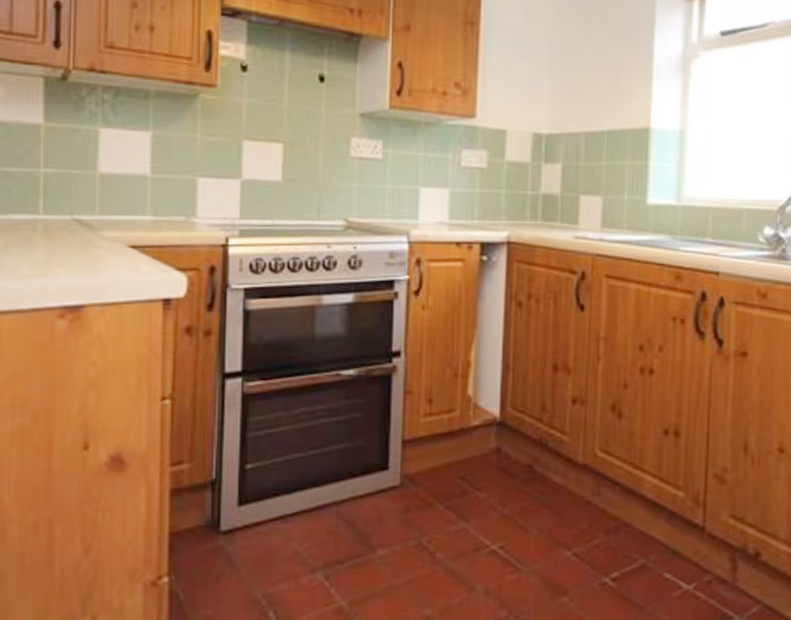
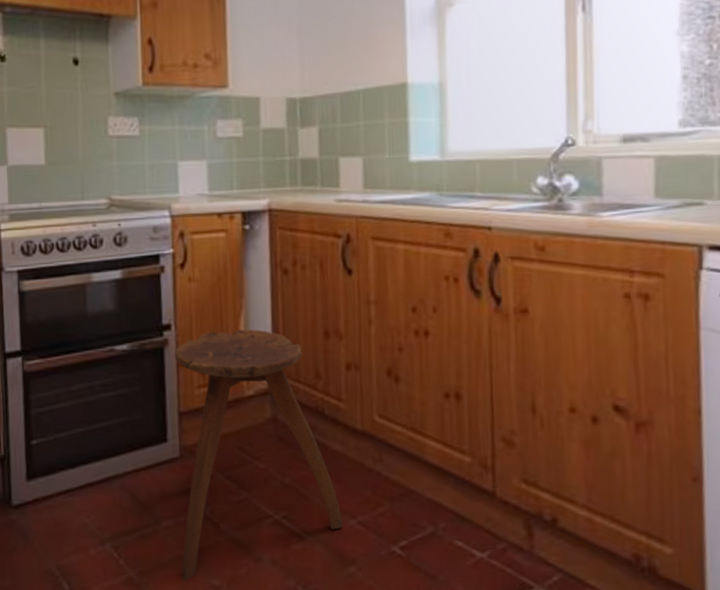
stool: none [394,359,558,611] -> present [175,329,343,581]

